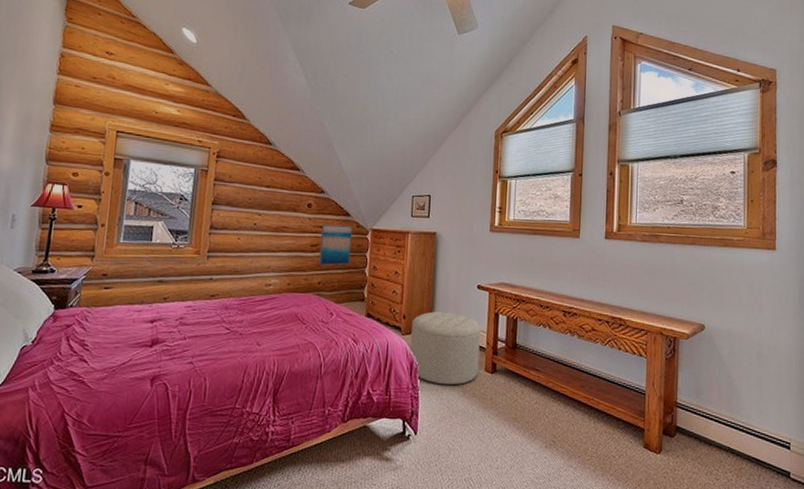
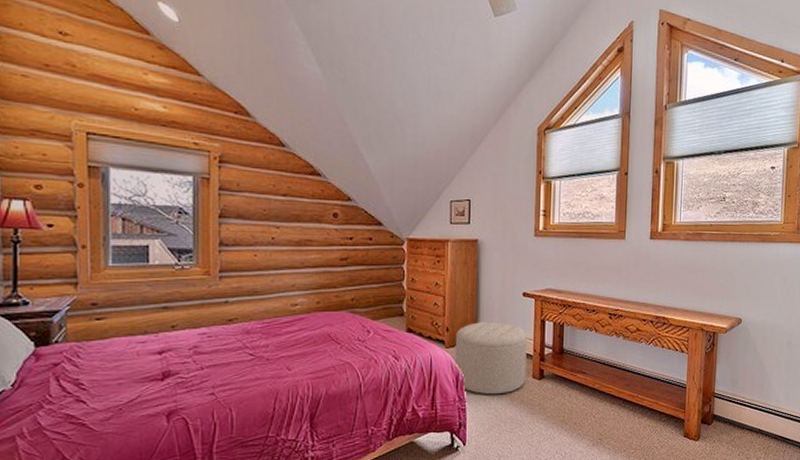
wall art: present [319,224,353,266] -> none [351,235,386,281]

